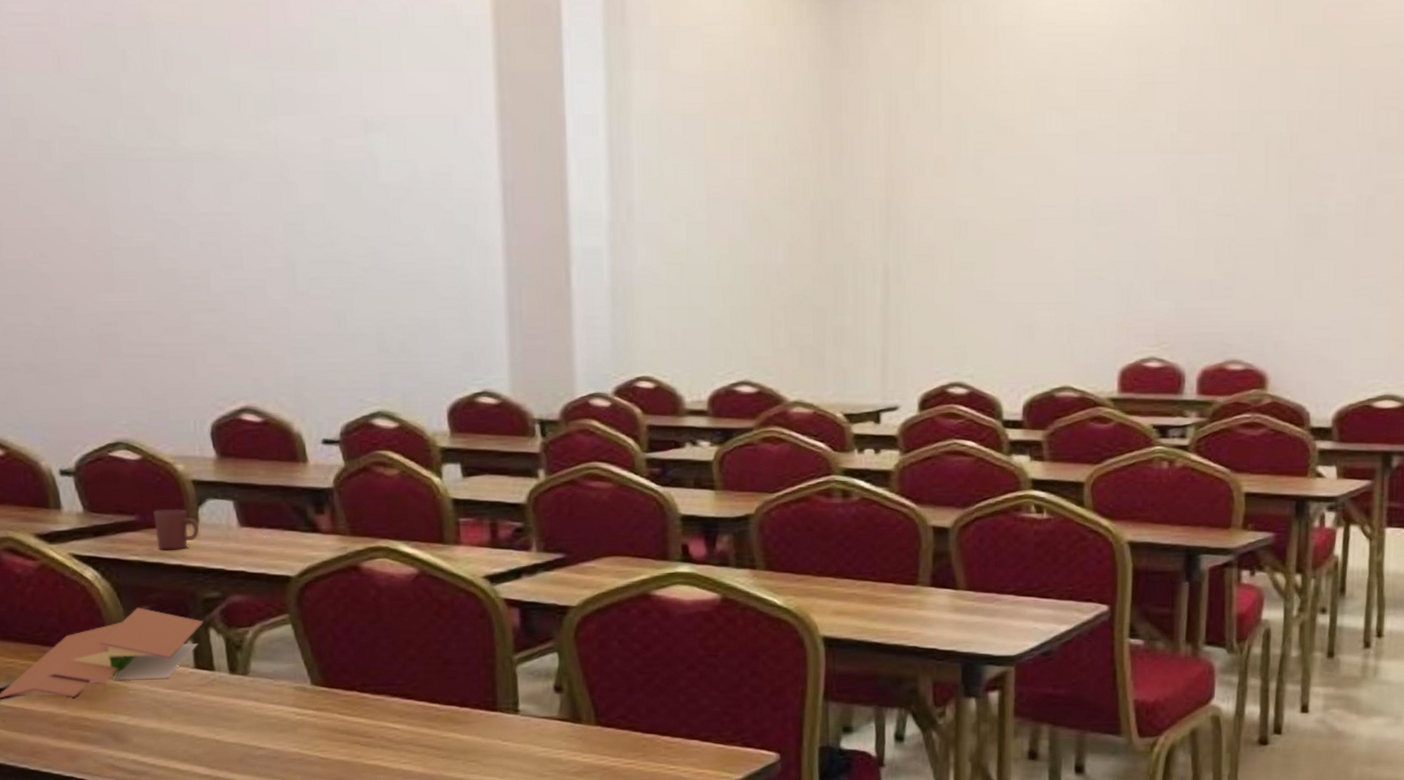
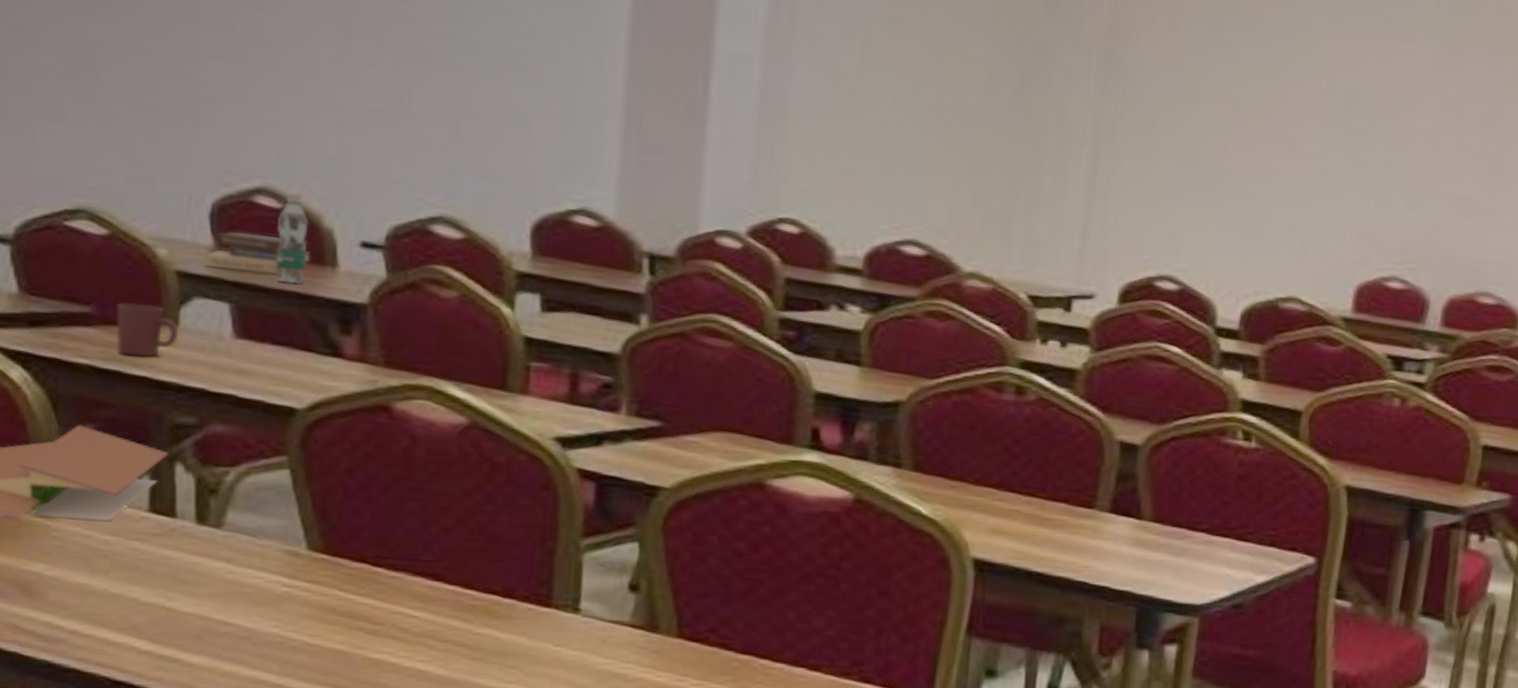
books: none [211,444,287,475] -> present [205,231,311,275]
bottle: none [260,408,285,480] -> present [275,192,308,285]

